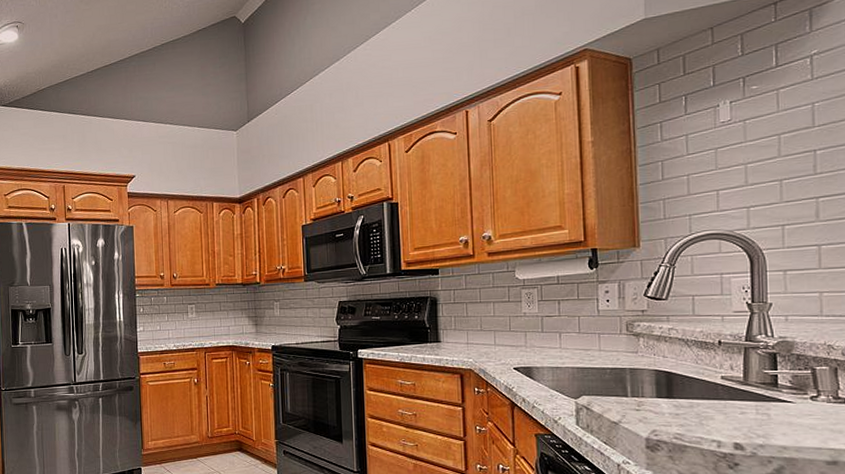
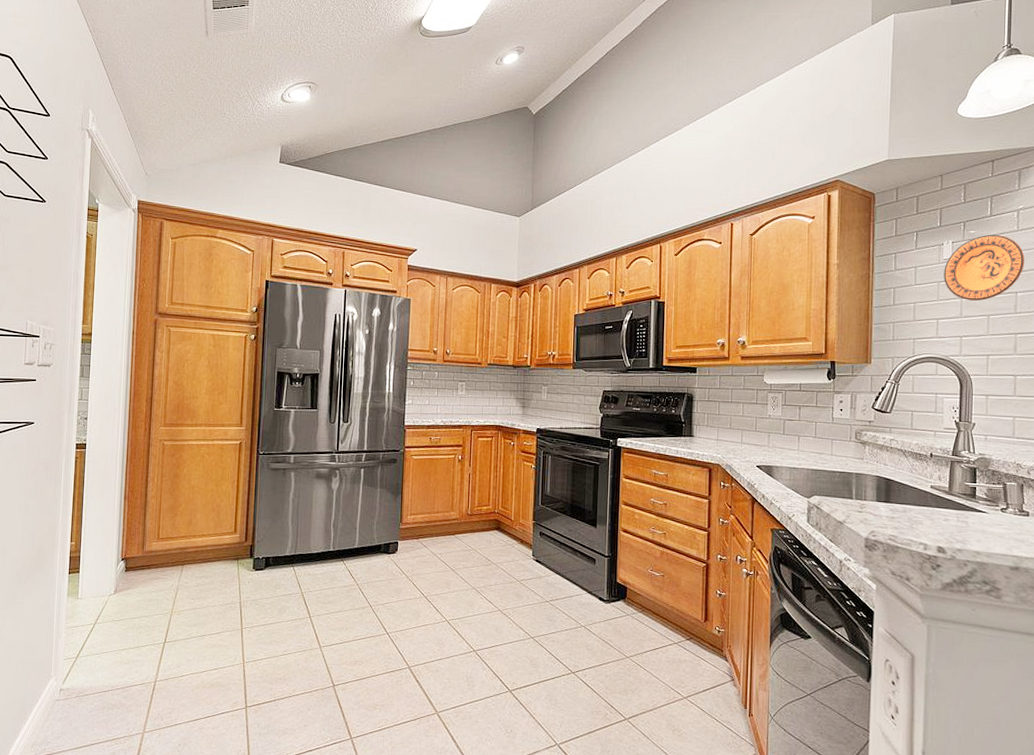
decorative plate: none [722,86,823,166] -> present [944,234,1025,301]

